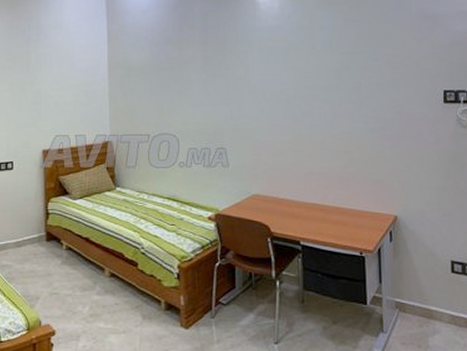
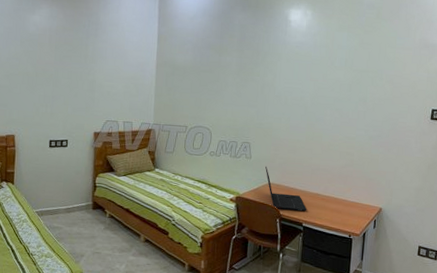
laptop: none [247,174,304,226] -> present [265,166,307,211]

